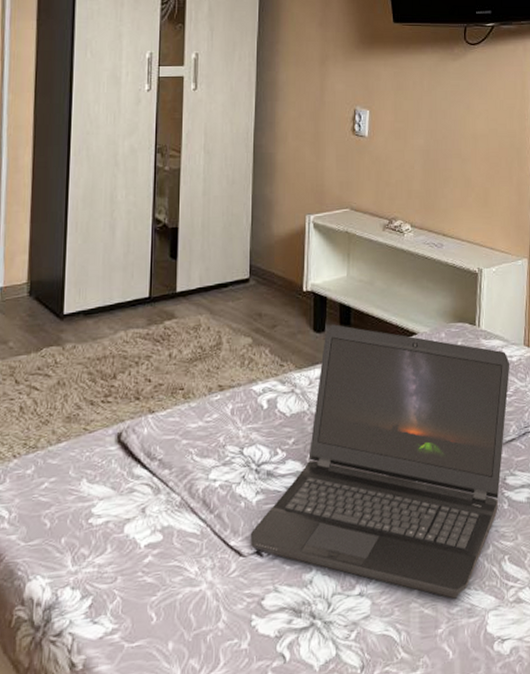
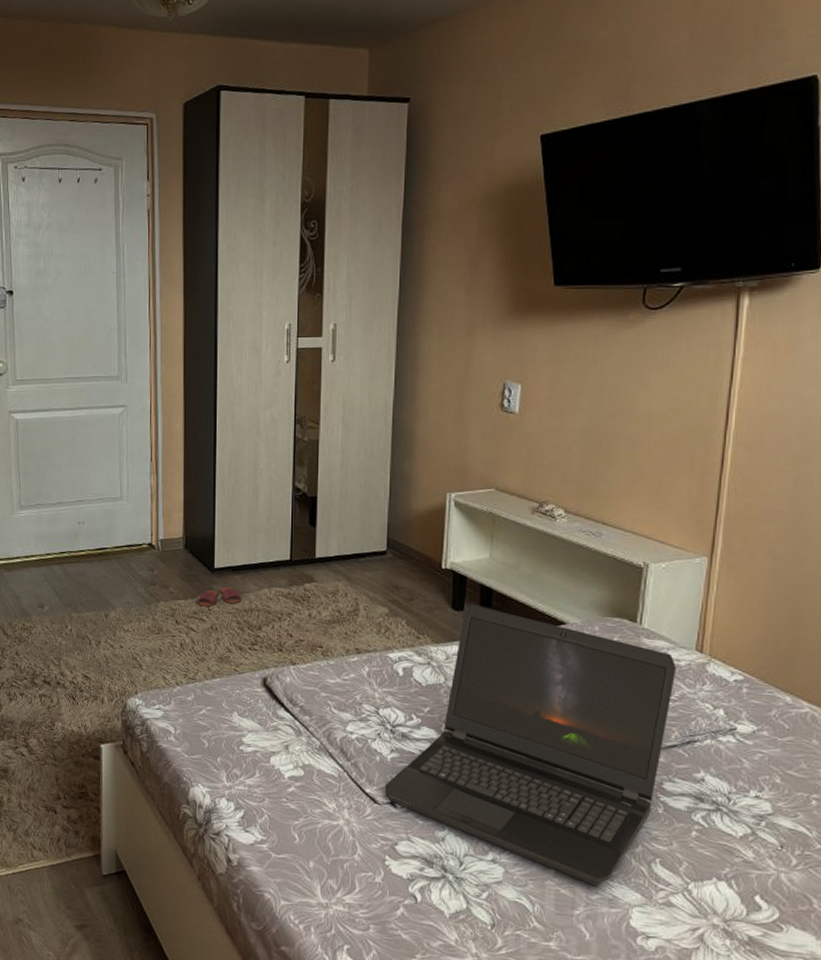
slippers: none [42,333,95,360] -> present [197,586,242,607]

